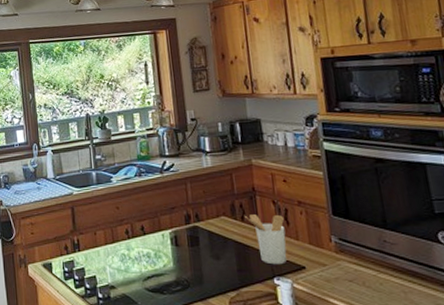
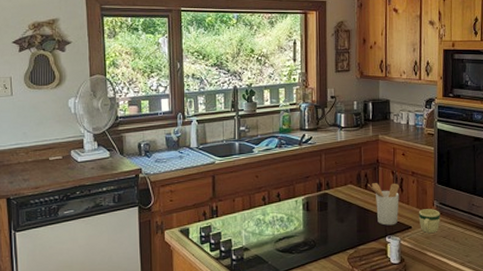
mug: none [312,246,343,275] -> present [418,209,440,233]

